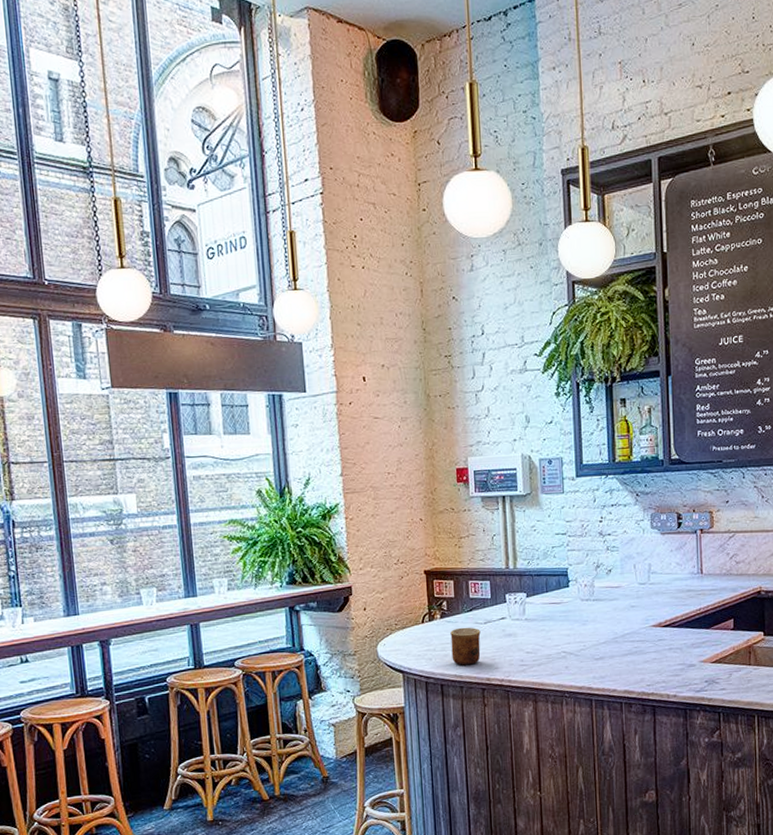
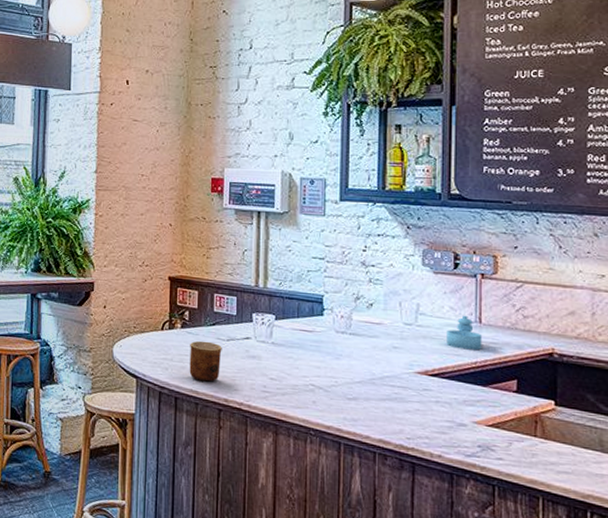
sugar dispenser: none [675,568,705,599] -> present [446,315,483,351]

